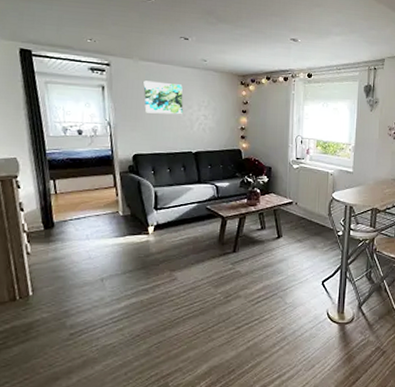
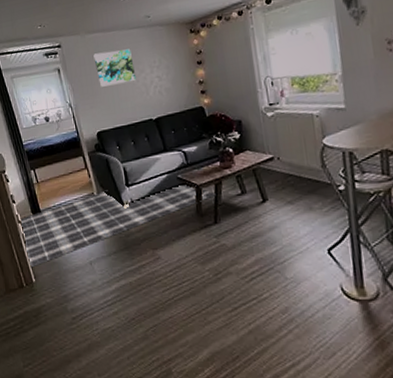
rug: none [26,210,239,281] -> present [20,182,216,268]

